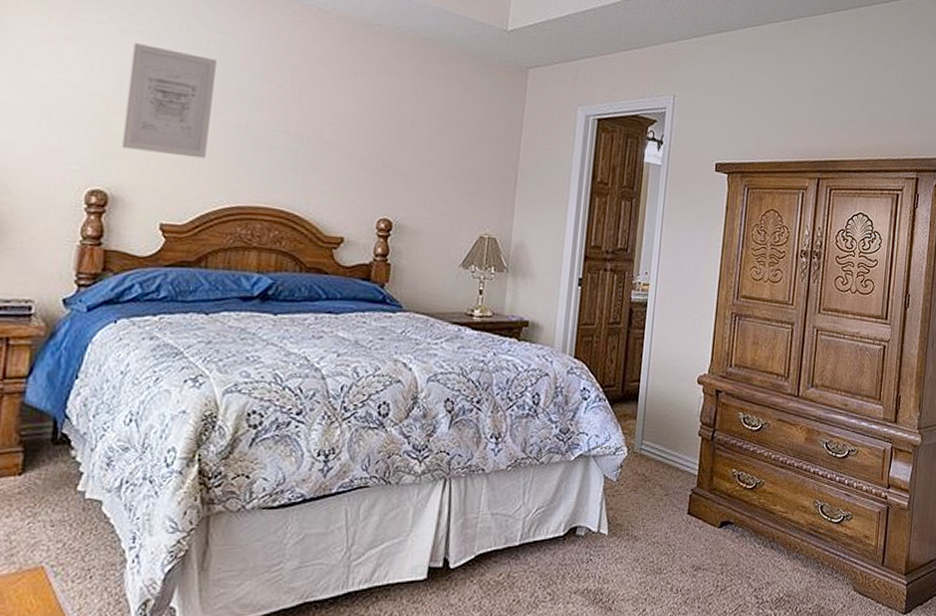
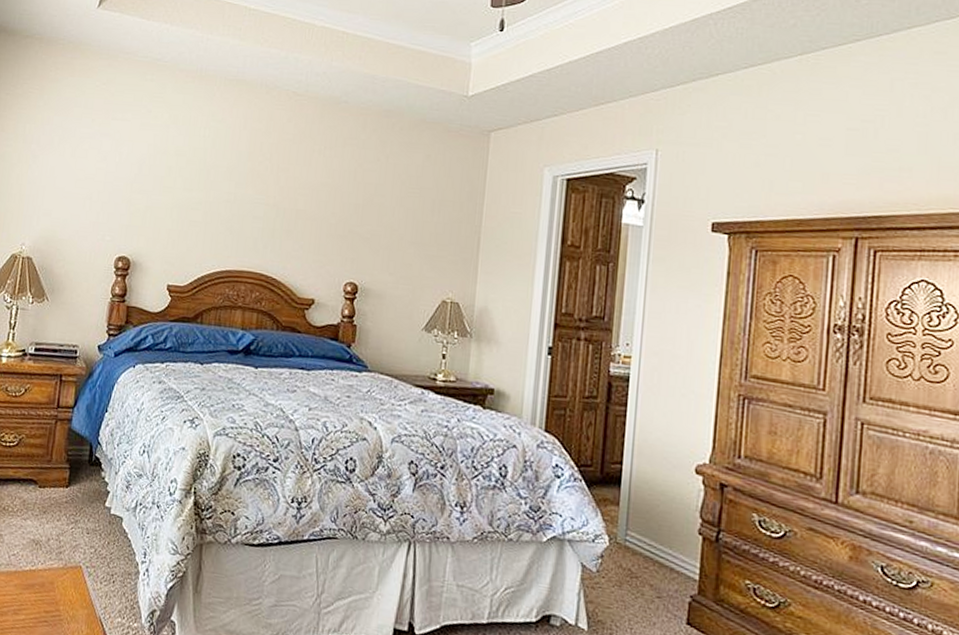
wall art: present [121,43,217,159] -> none [140,135,211,229]

